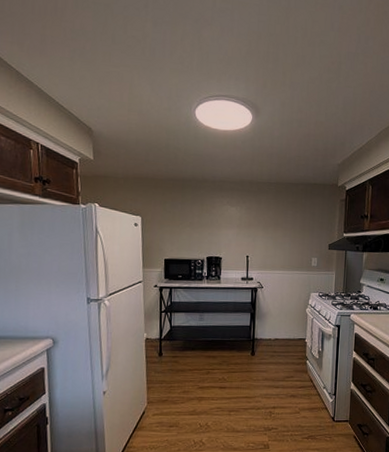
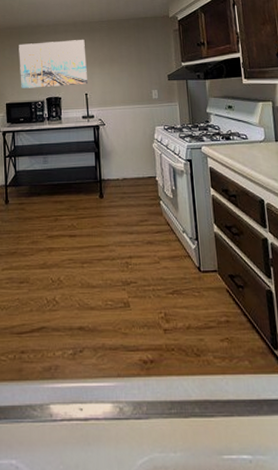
wall art: none [180,198,251,247] -> present [19,40,87,88]

